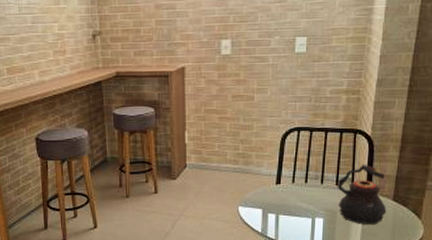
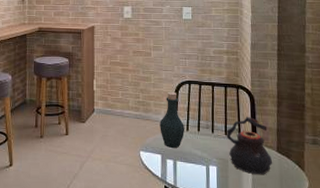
bottle: none [261,140,291,202] -> present [160,91,185,149]

